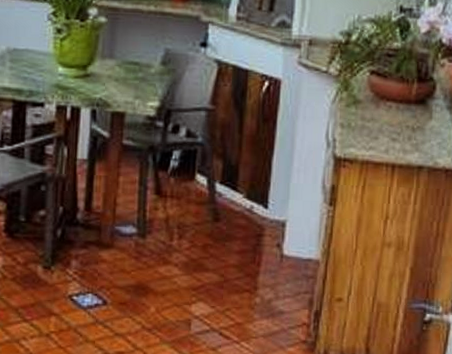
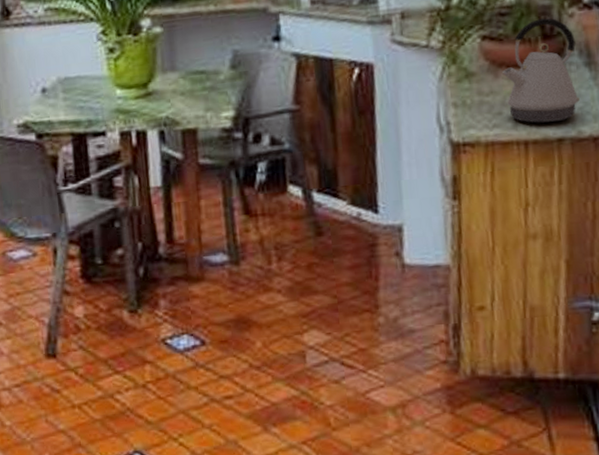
kettle: none [383,64,443,152] -> present [502,18,580,123]

